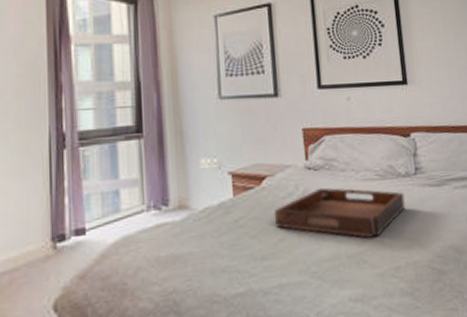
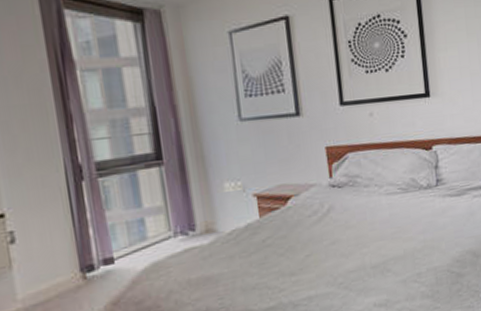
serving tray: present [274,187,405,238] -> none [300,203,427,249]

